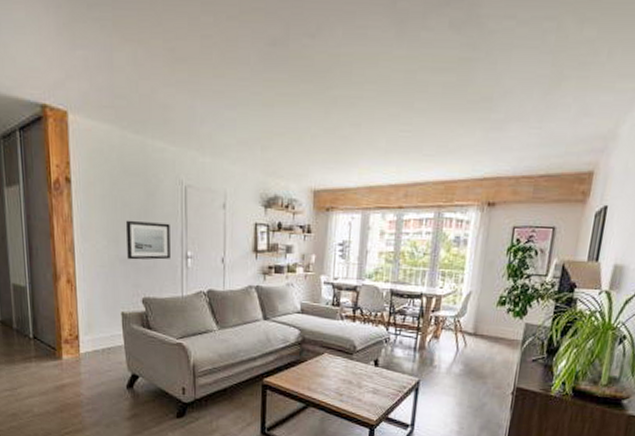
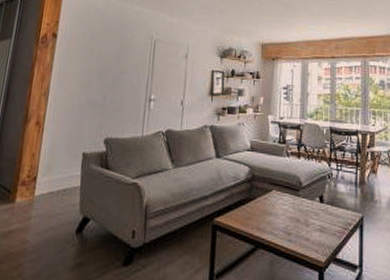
wall art: present [126,220,170,260] -> none [96,68,138,103]

